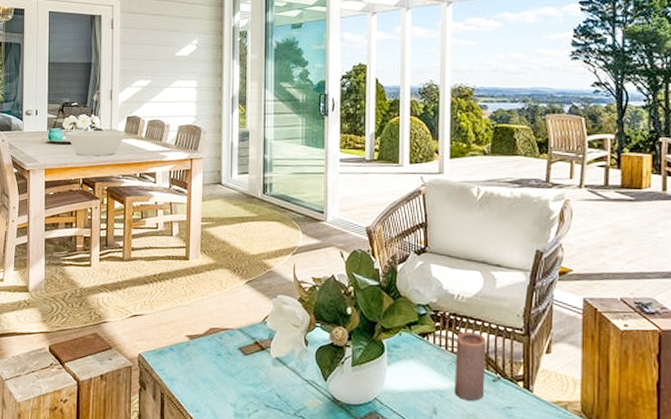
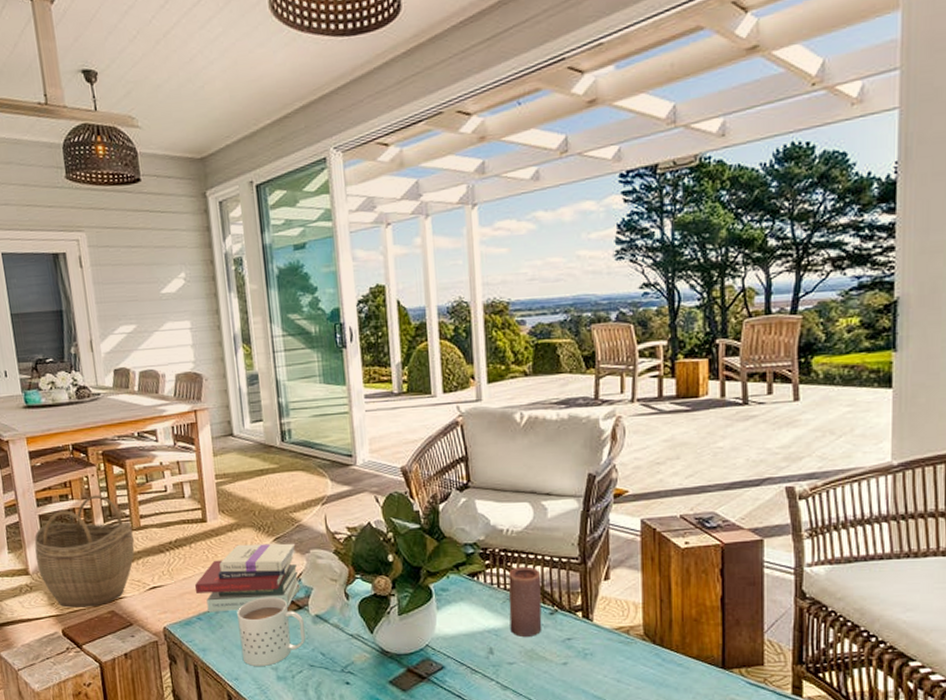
woven basket: none [36,225,123,328] -> present [34,495,135,608]
bowl: present [66,130,126,156] -> none [45,386,116,419]
books: none [171,283,266,347] -> present [194,543,301,613]
mug: none [205,335,266,402] -> present [237,597,306,667]

